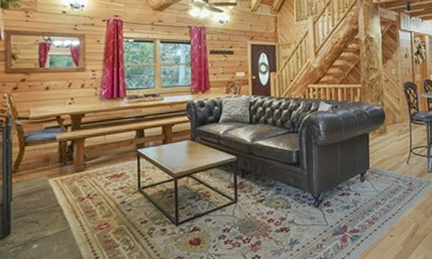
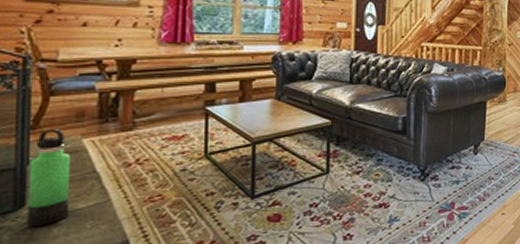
thermos bottle: none [12,171,41,251] -> present [27,128,72,228]

